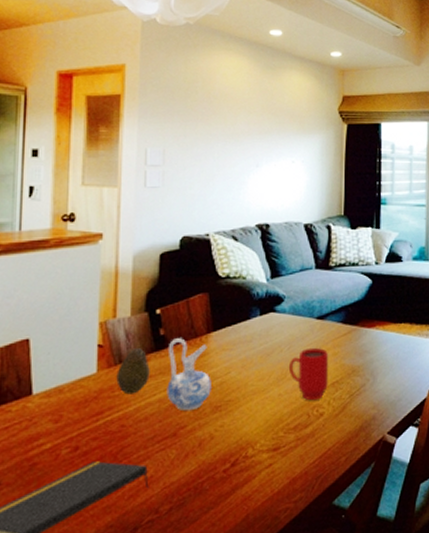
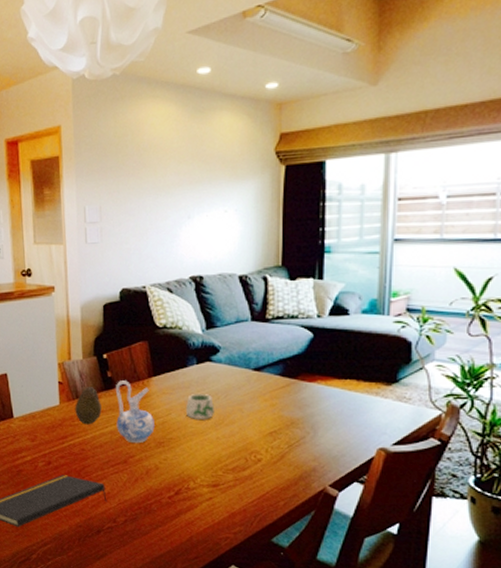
mug: none [246,347,277,377] -> present [185,394,214,421]
mug: present [288,347,328,401] -> none [225,397,266,447]

